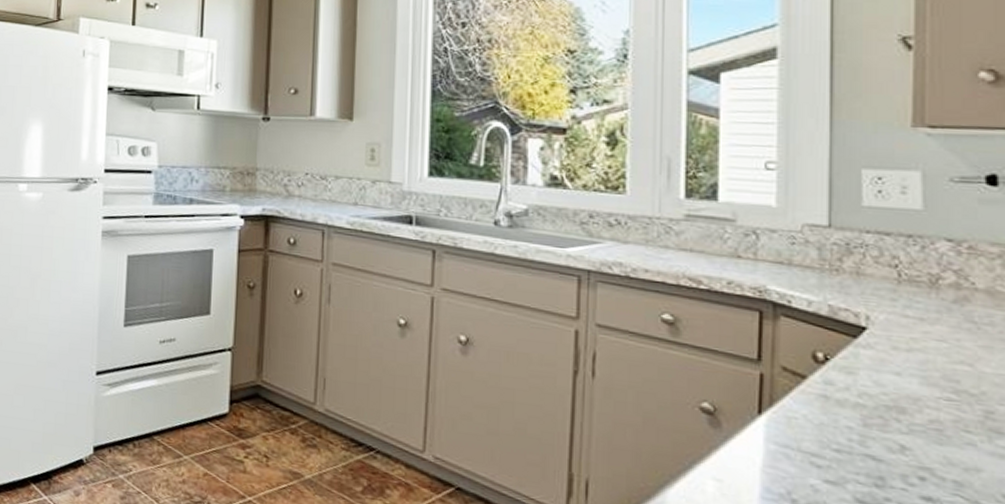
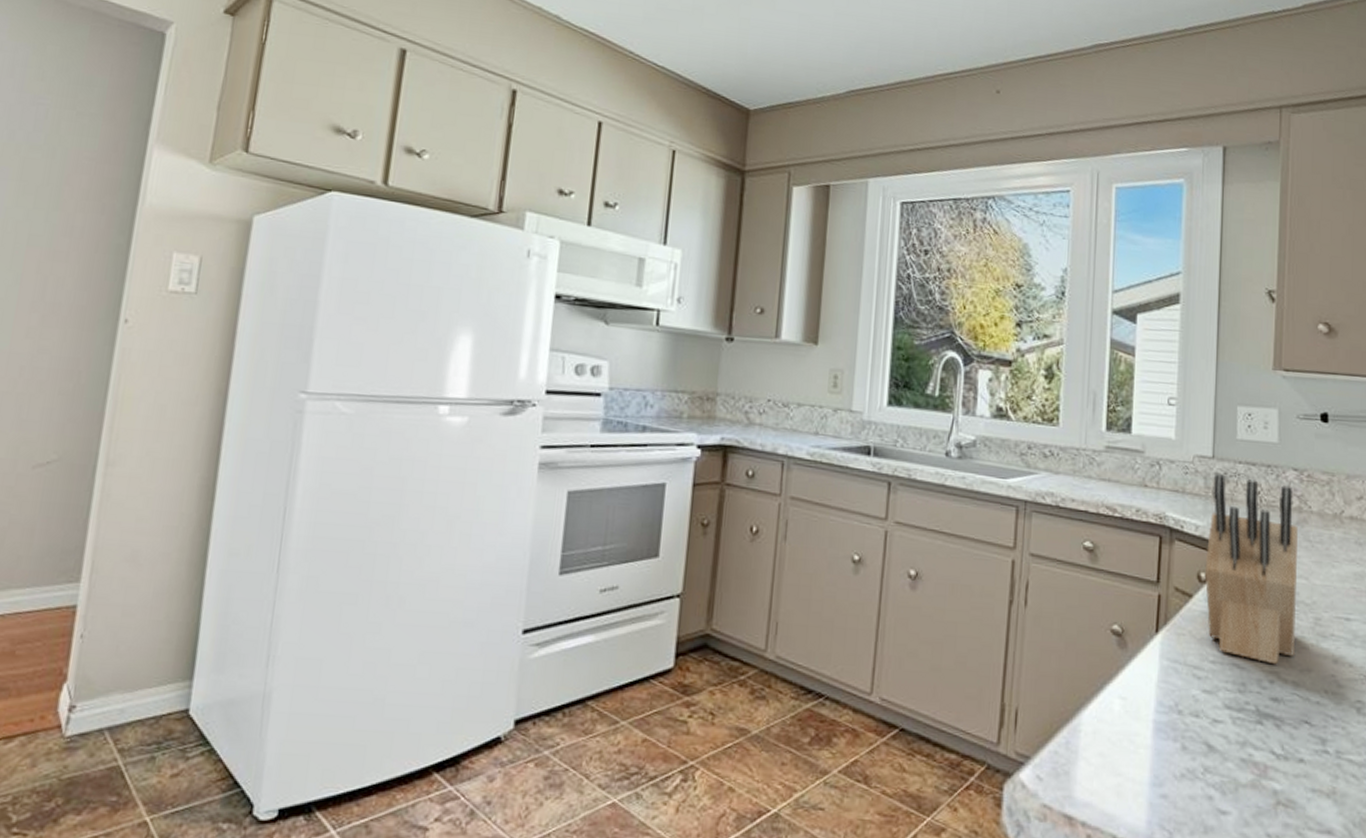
knife block: none [822,244,957,461] -> present [1204,474,1298,665]

